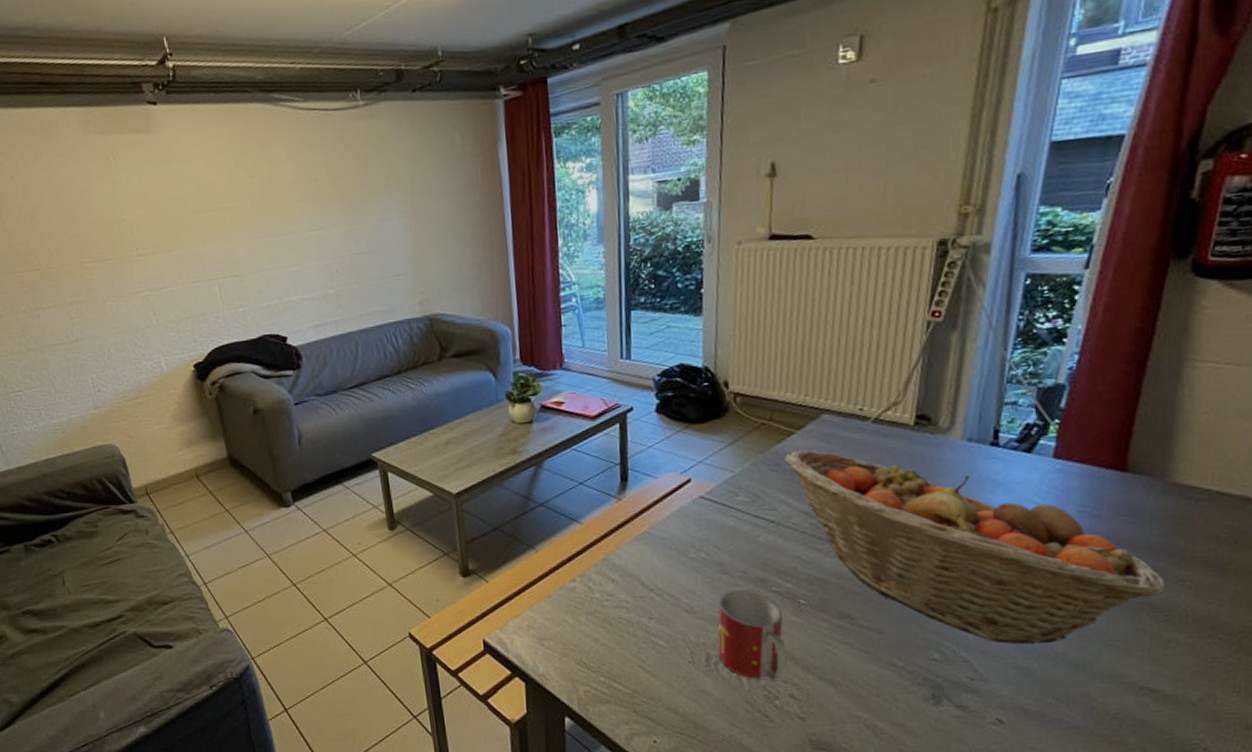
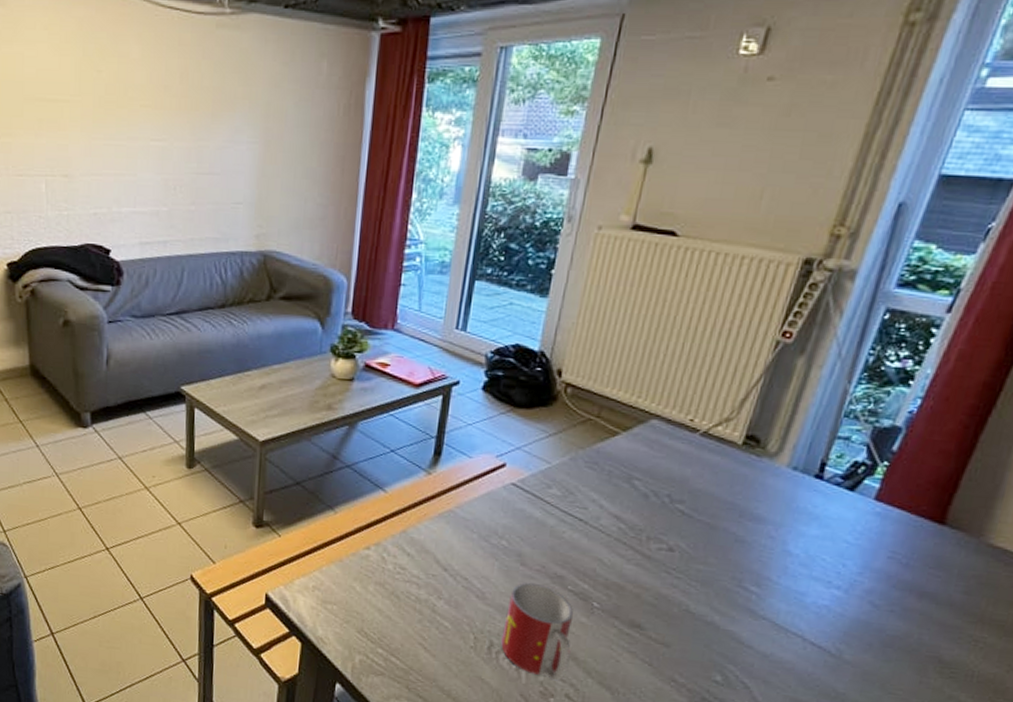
fruit basket: present [785,449,1166,645] -> none [605,452,959,682]

